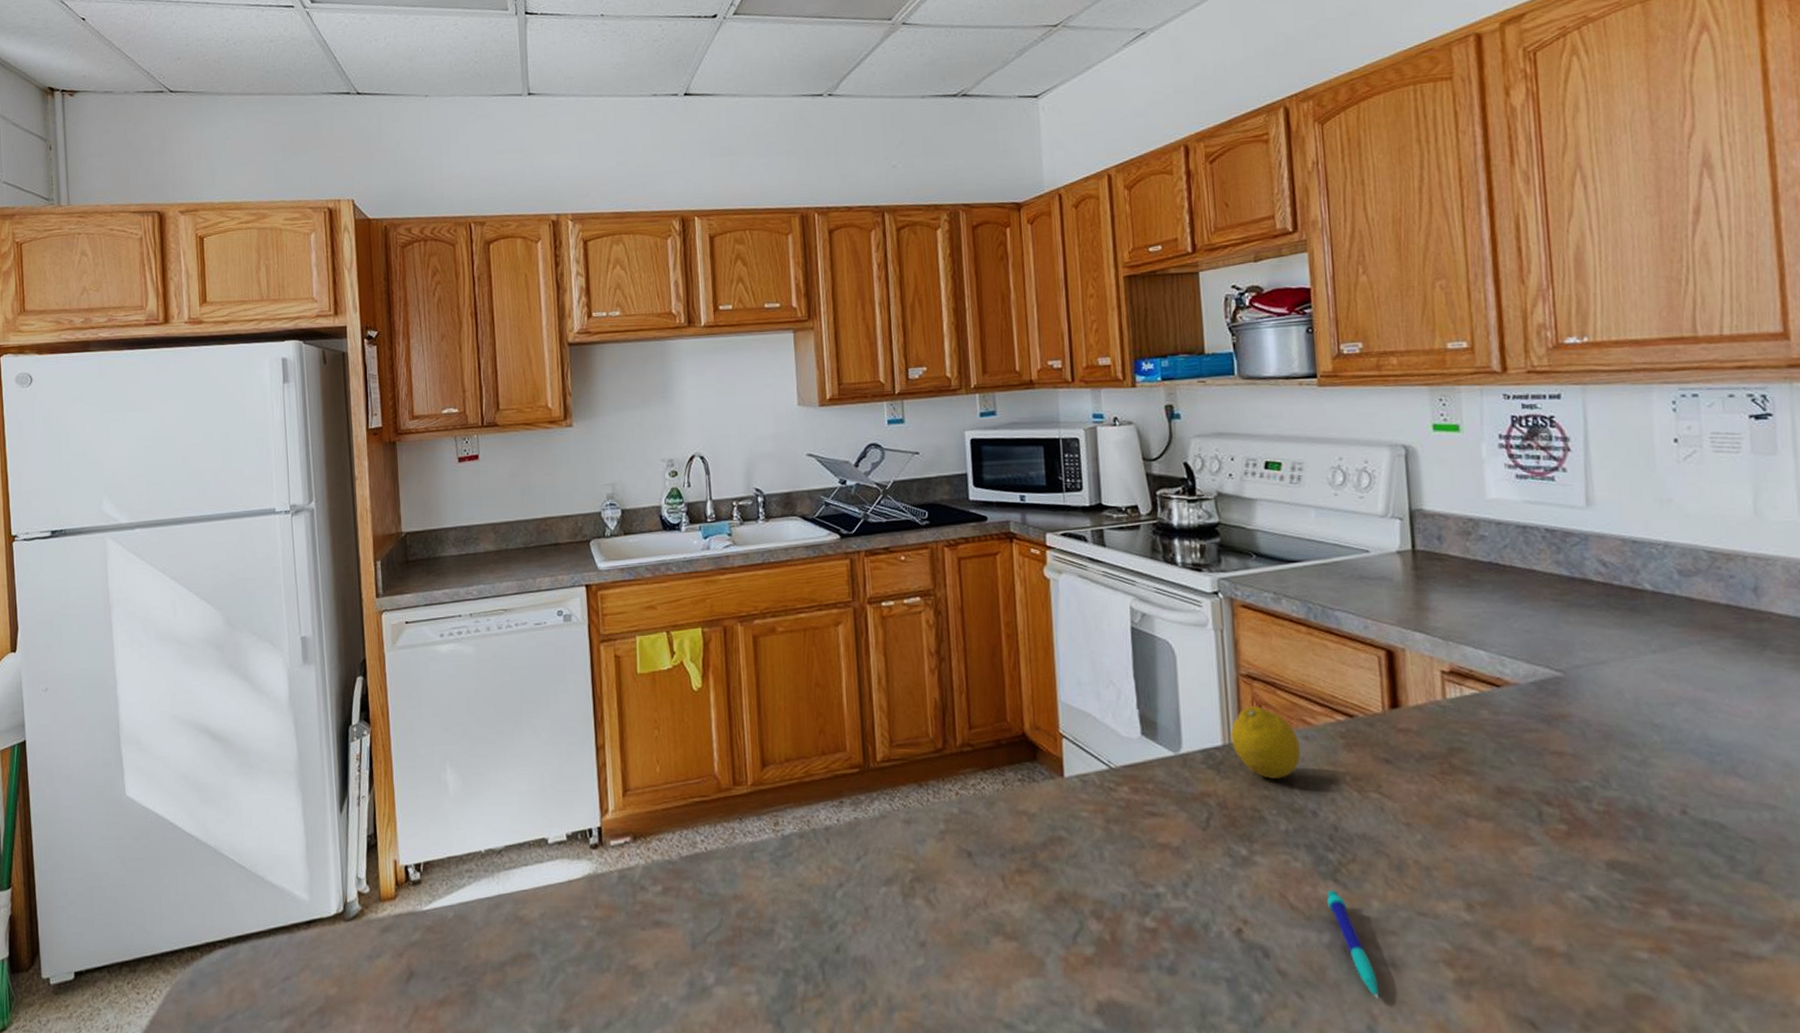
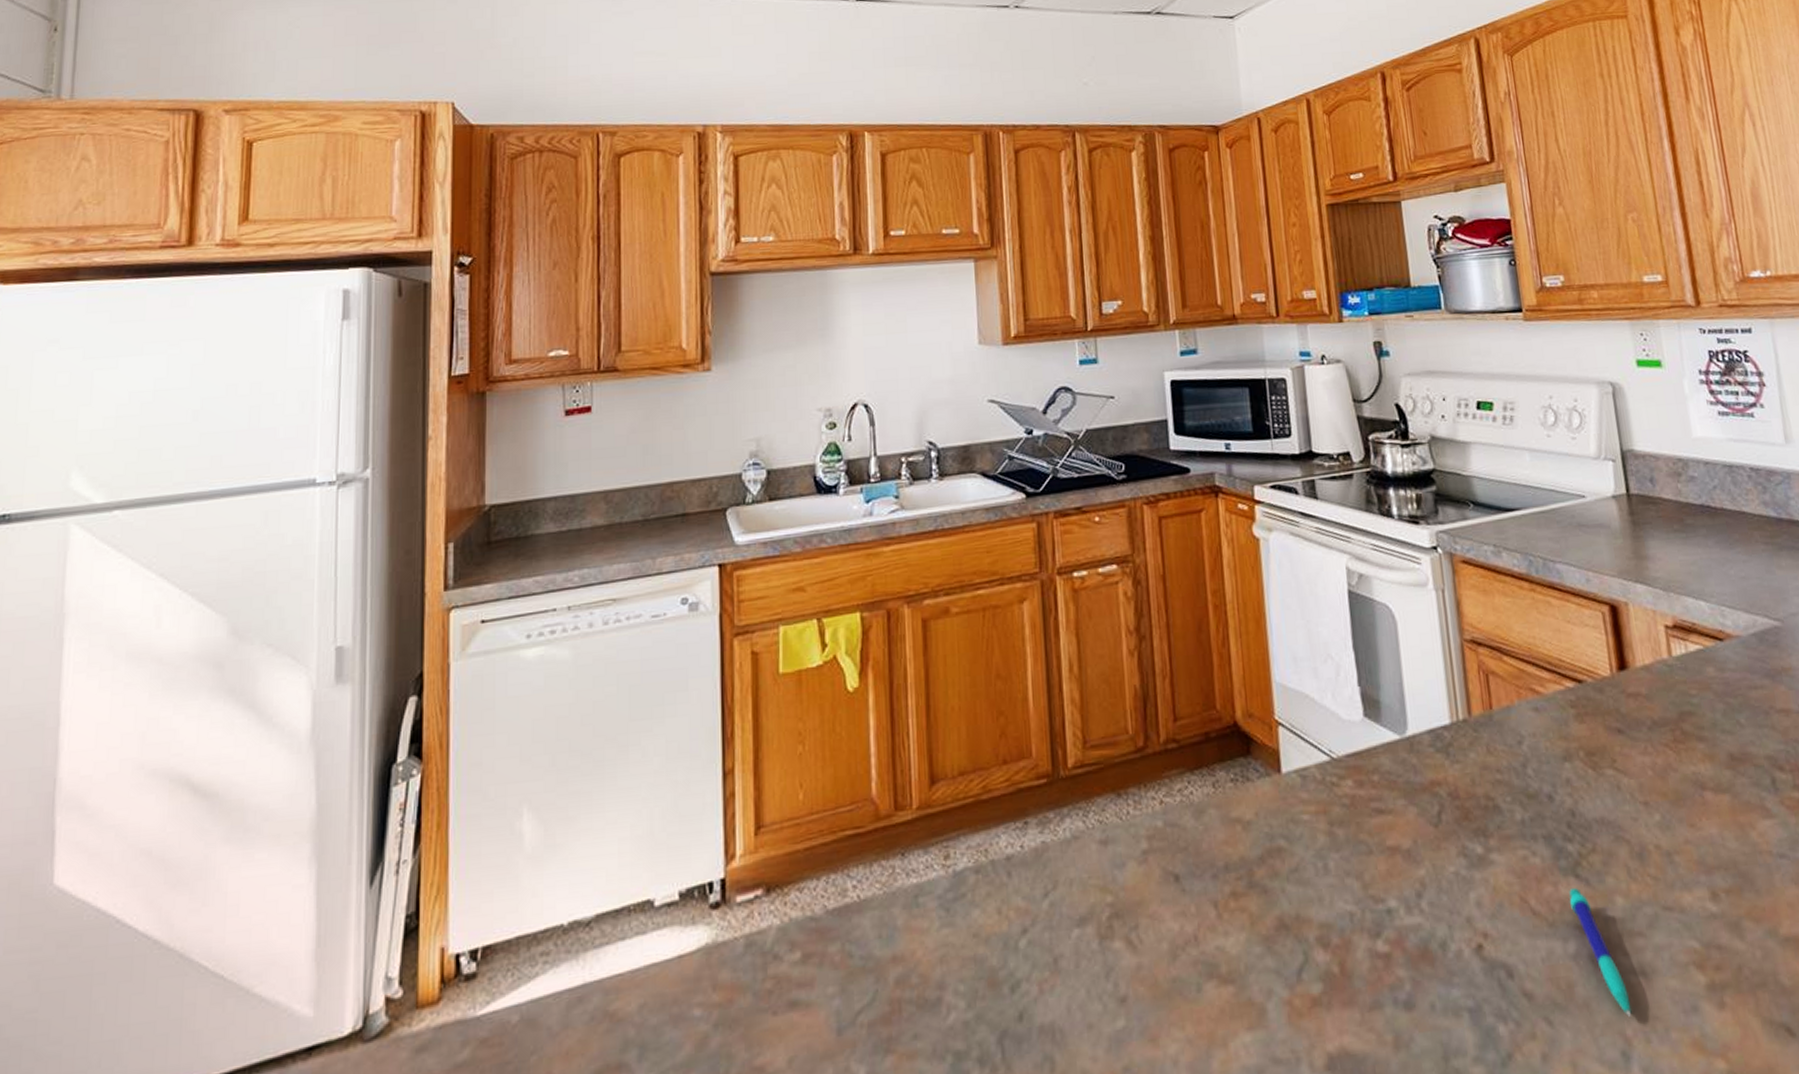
fruit: present [1229,706,1301,780] -> none [1457,675,1532,761]

